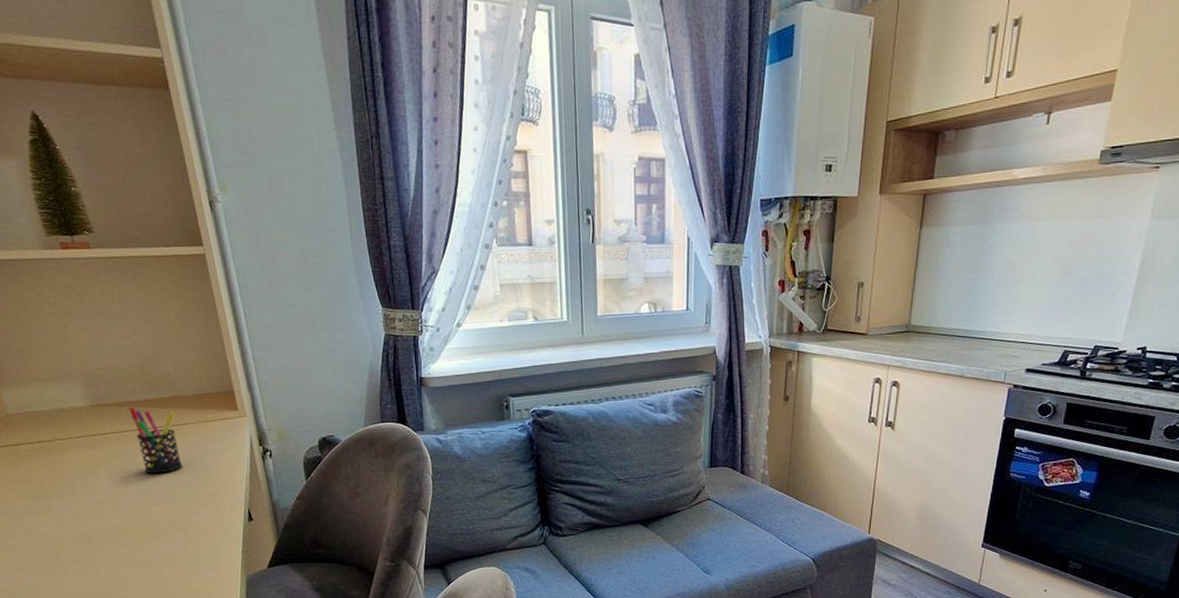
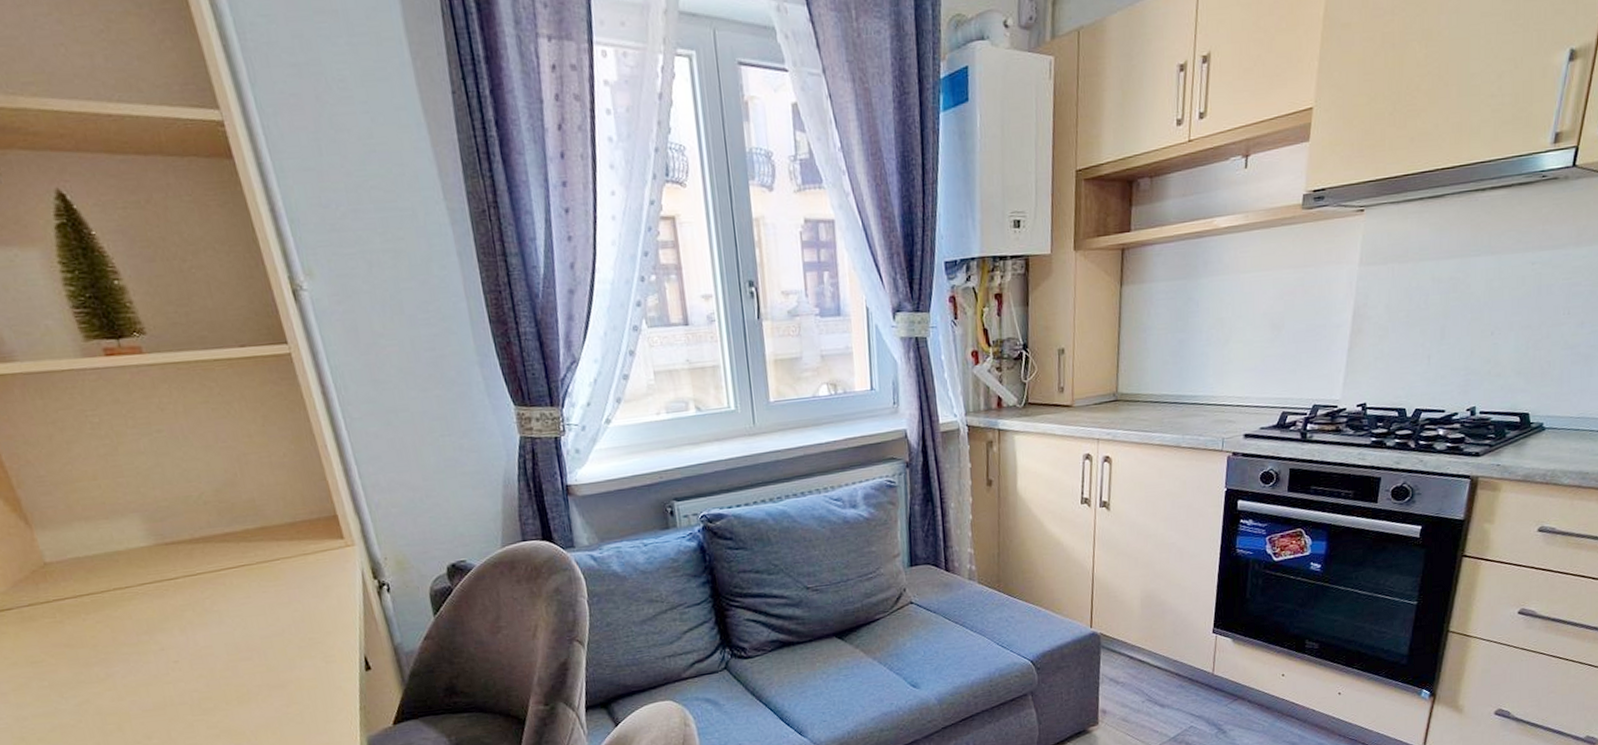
pen holder: present [129,407,183,474] -> none [204,543,278,623]

